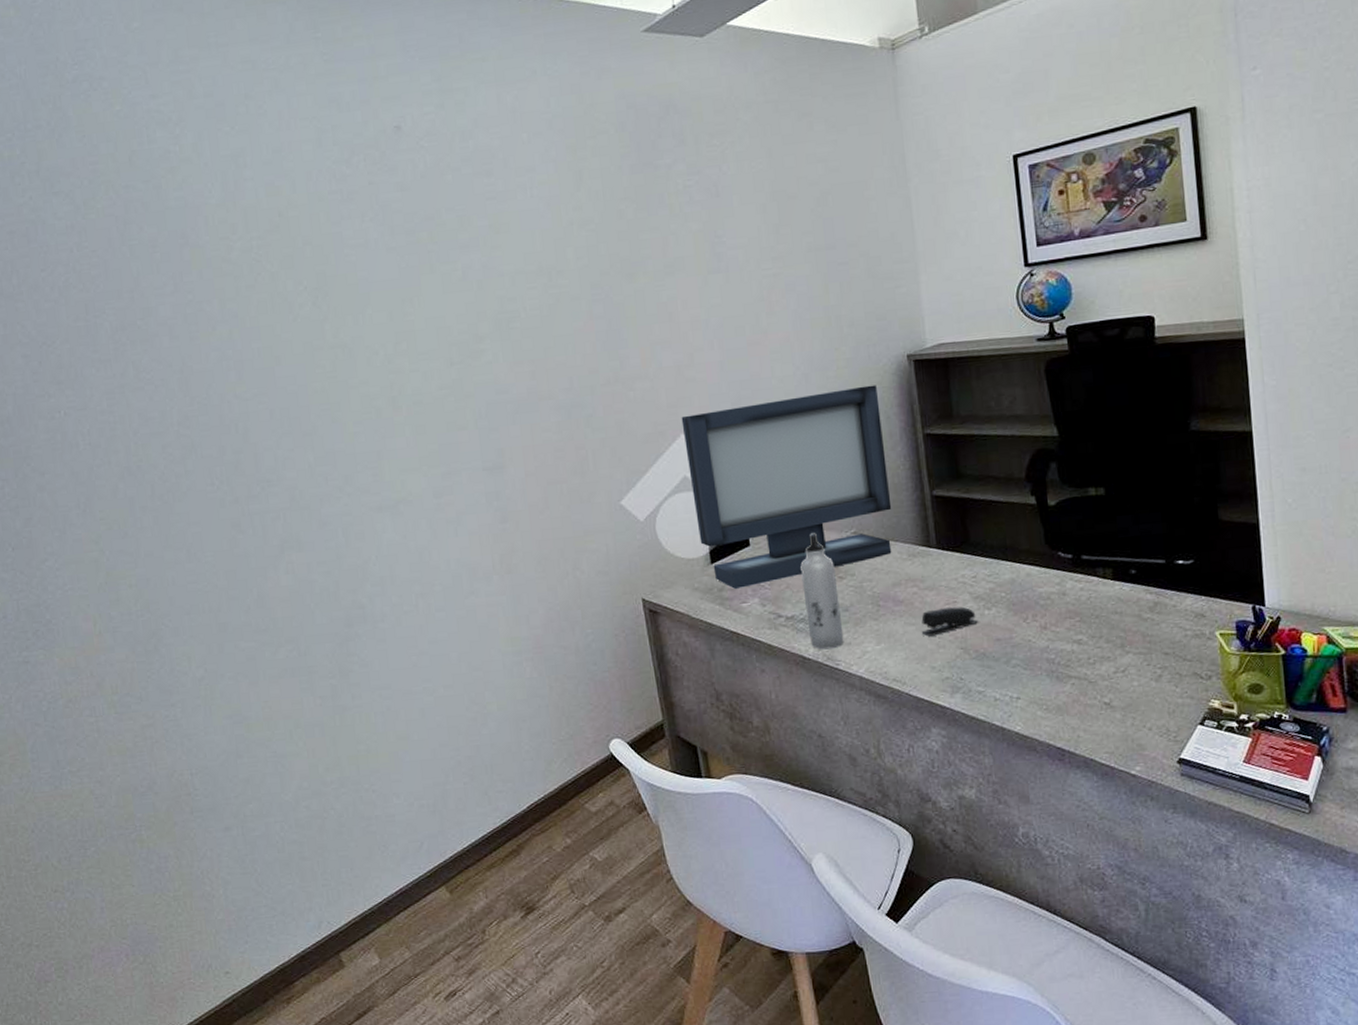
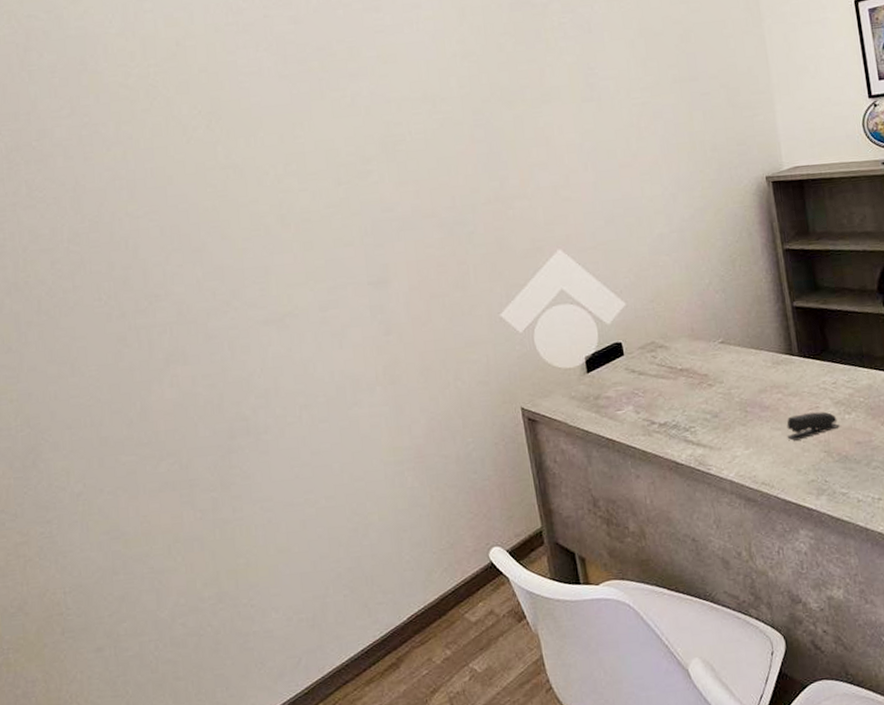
monitor: present [681,385,892,589] -> none [558,204,757,397]
water bottle: present [800,533,844,650] -> none [672,342,715,455]

